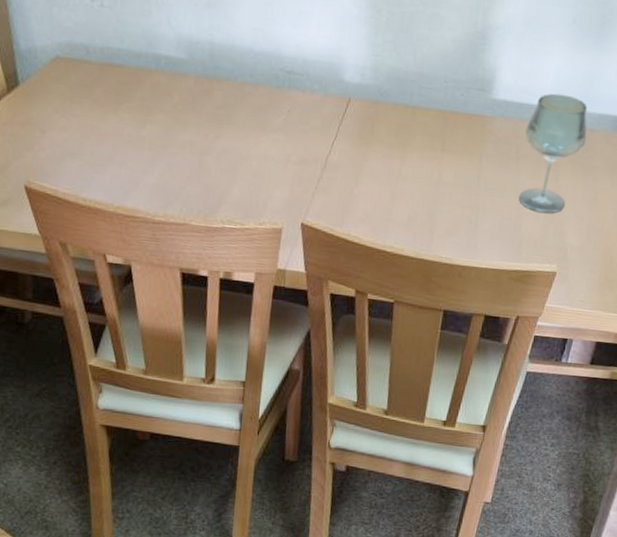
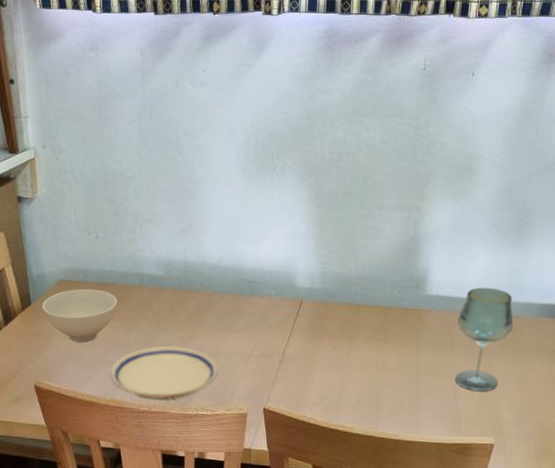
bowl: none [32,69,128,136] -> present [41,288,118,343]
plate: none [119,144,249,209] -> present [110,345,218,400]

